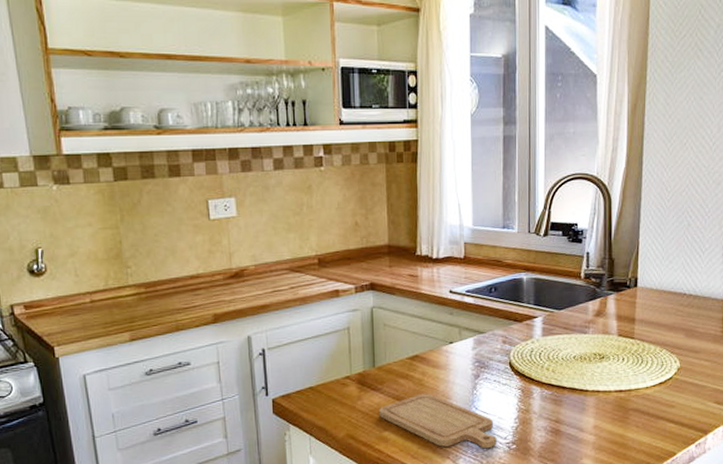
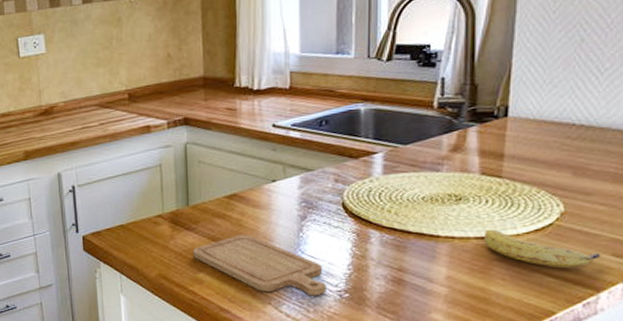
fruit: none [622,383,707,415] -> present [484,229,601,269]

